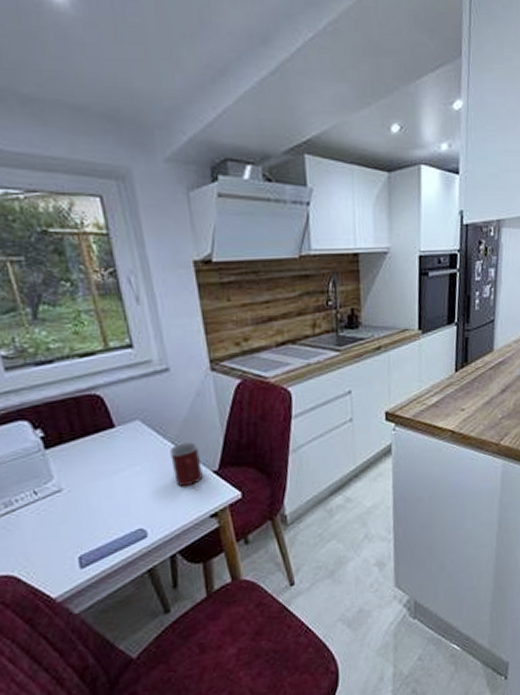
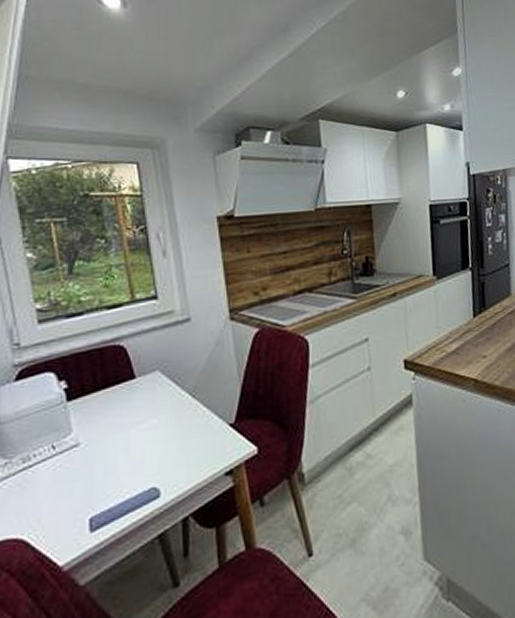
mug: present [170,442,203,487] -> none [187,393,219,442]

